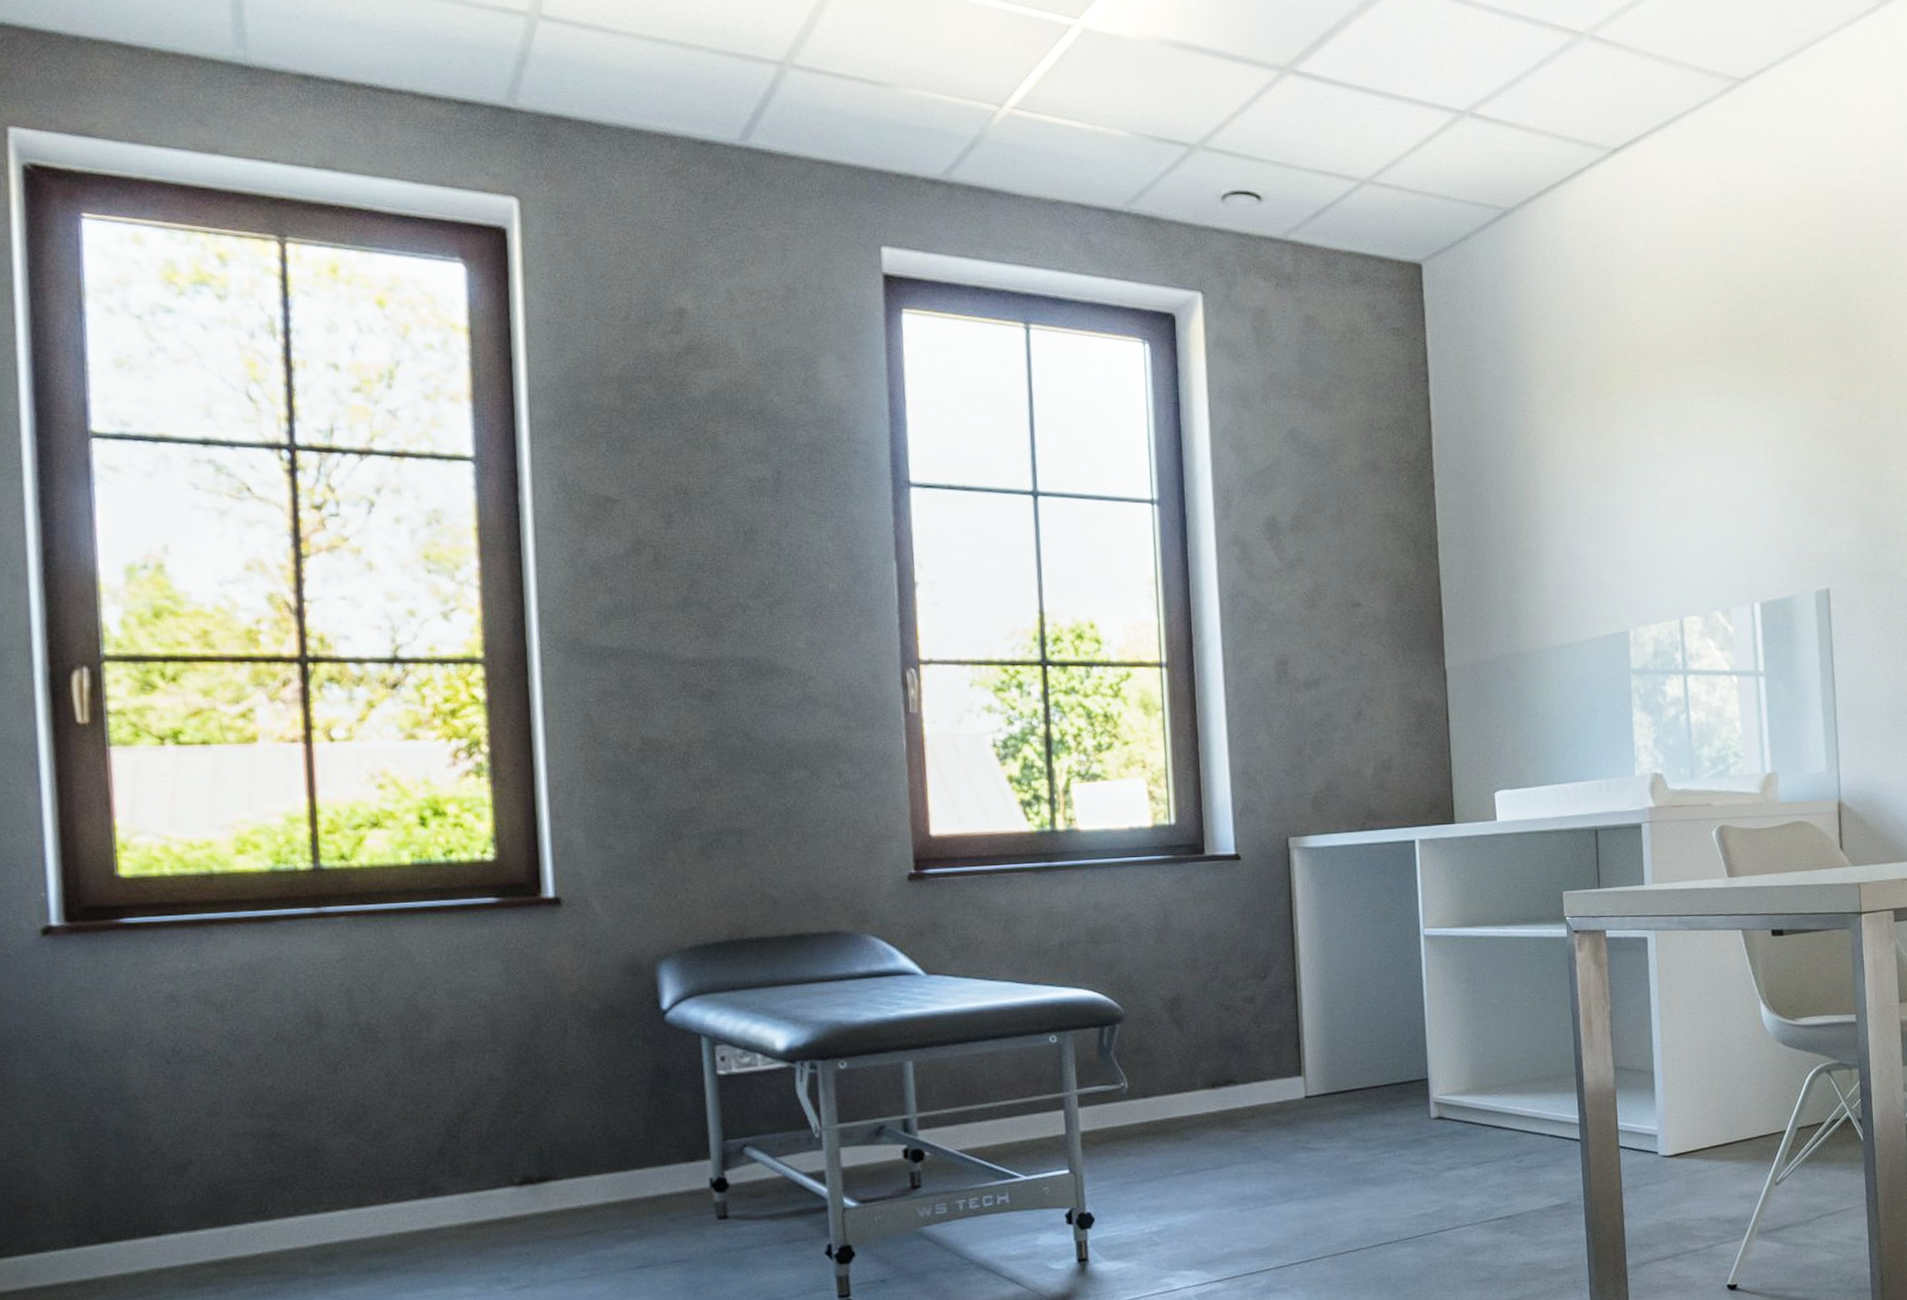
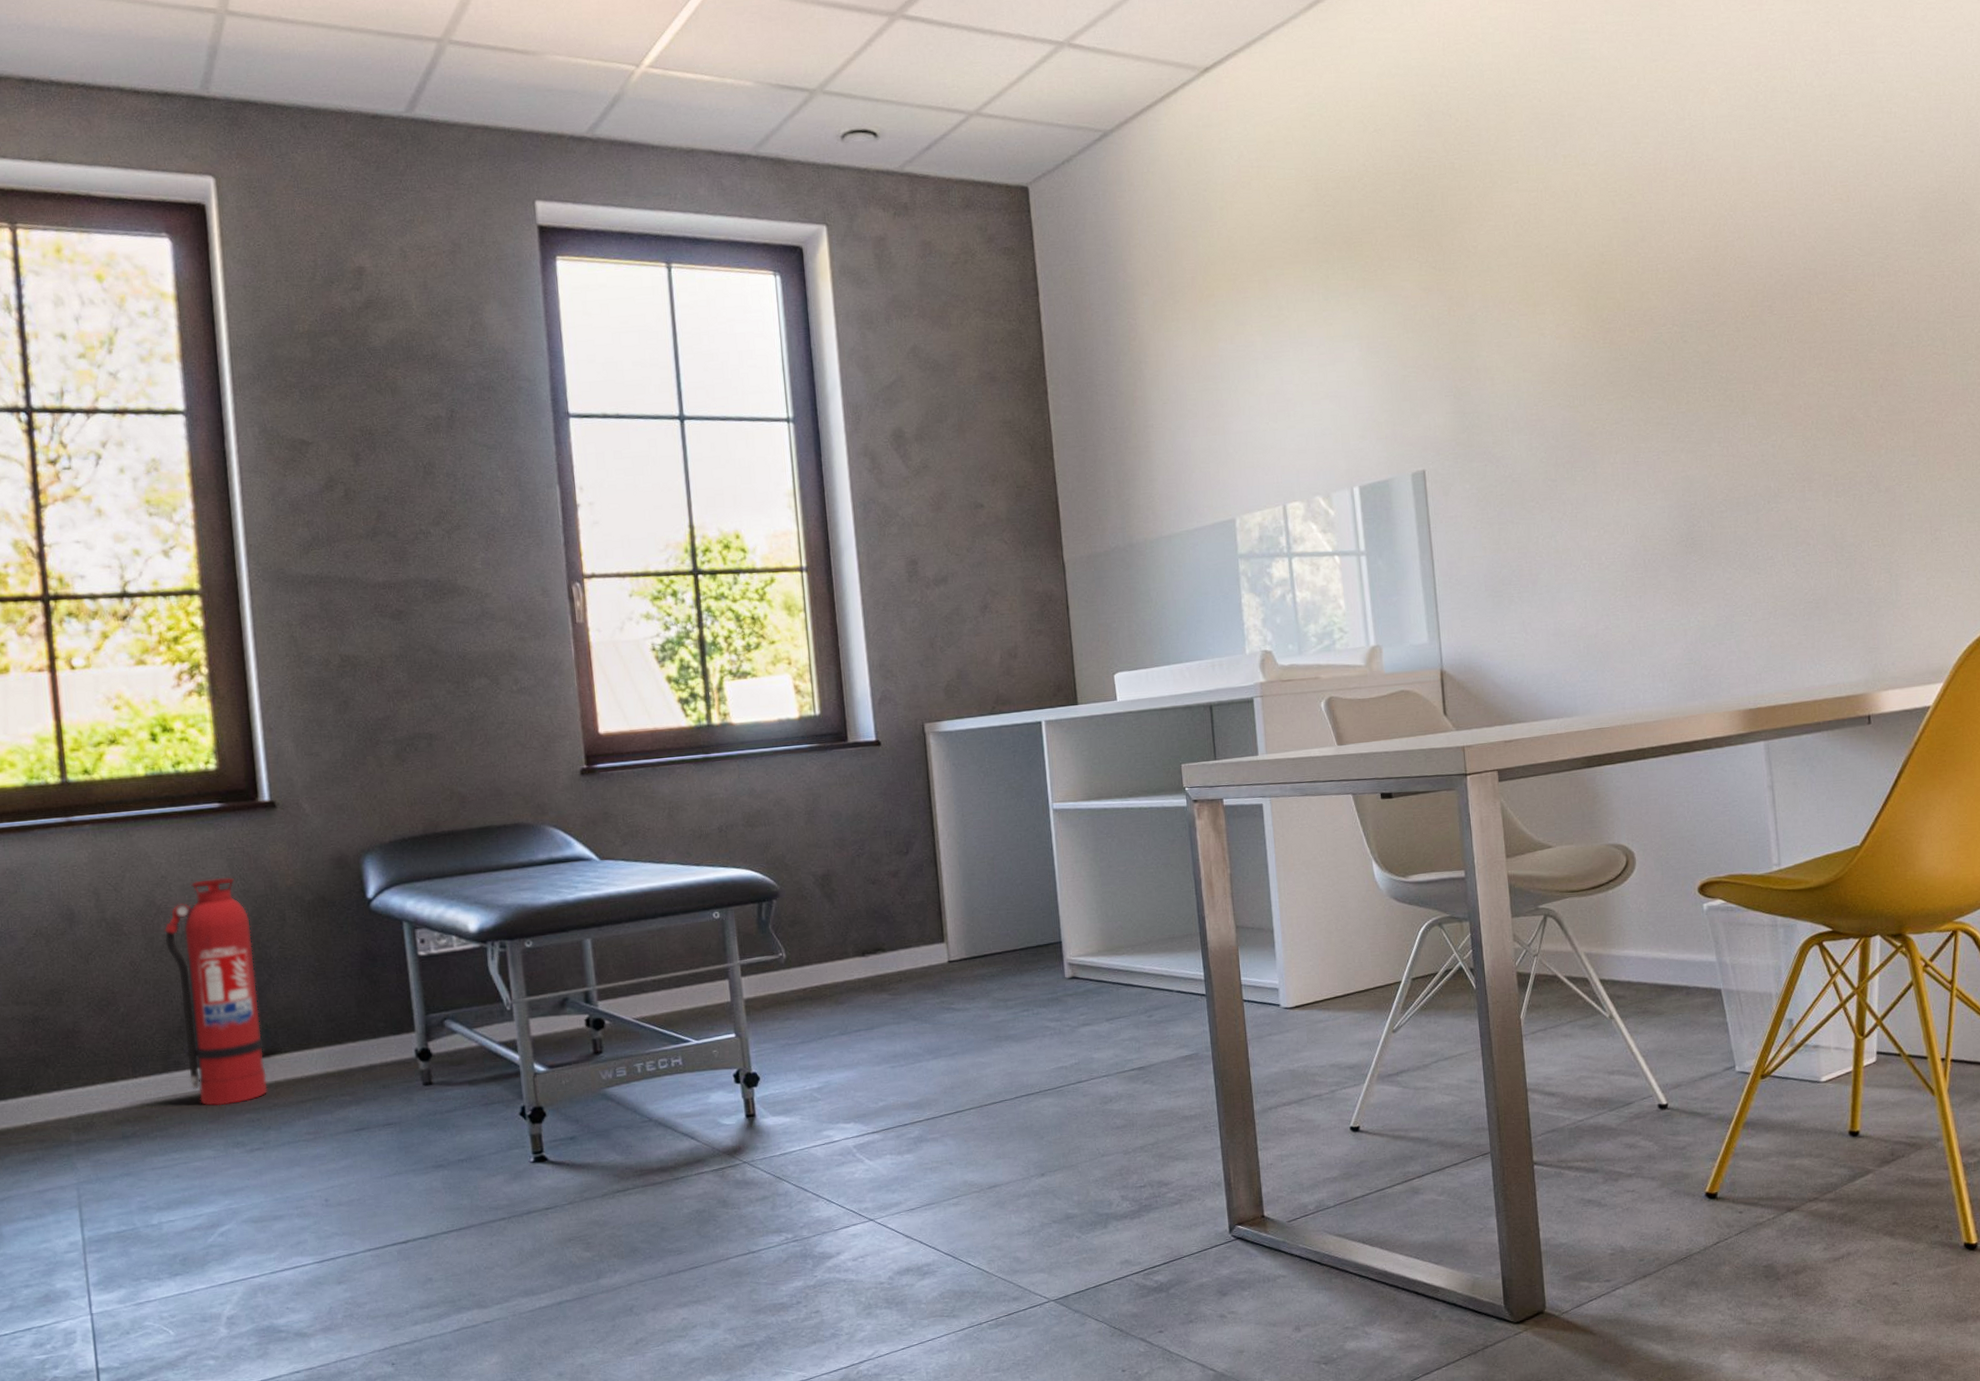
fire extinguisher: none [427,981,540,1238] -> present [165,877,268,1106]

